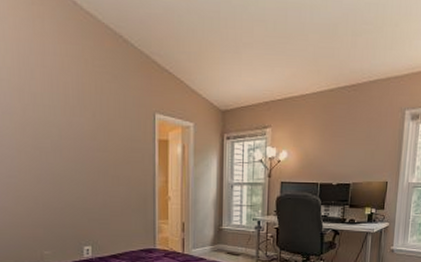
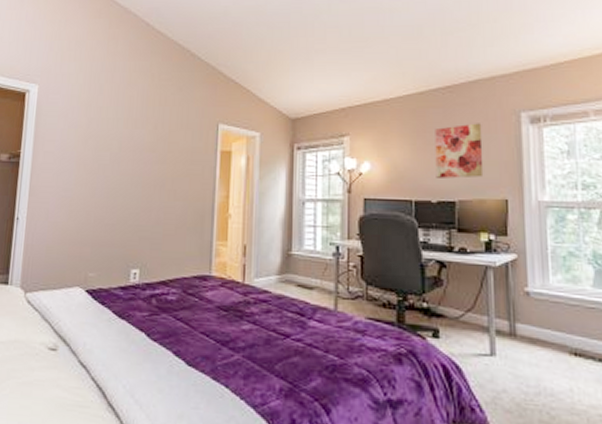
wall art: none [337,118,376,165] -> present [435,123,484,179]

